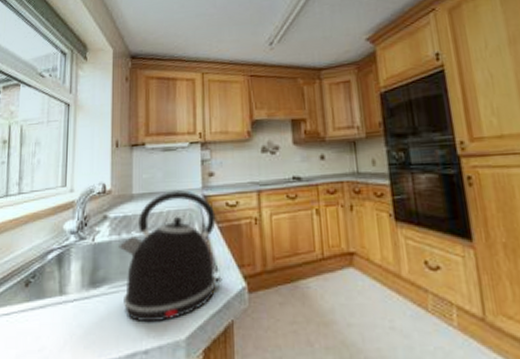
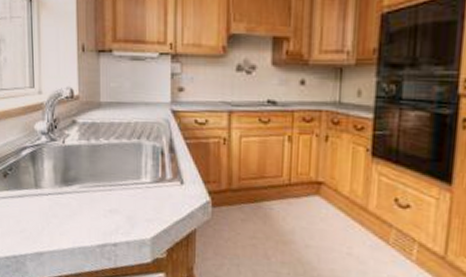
kettle: present [118,190,222,323] -> none [88,103,188,222]

